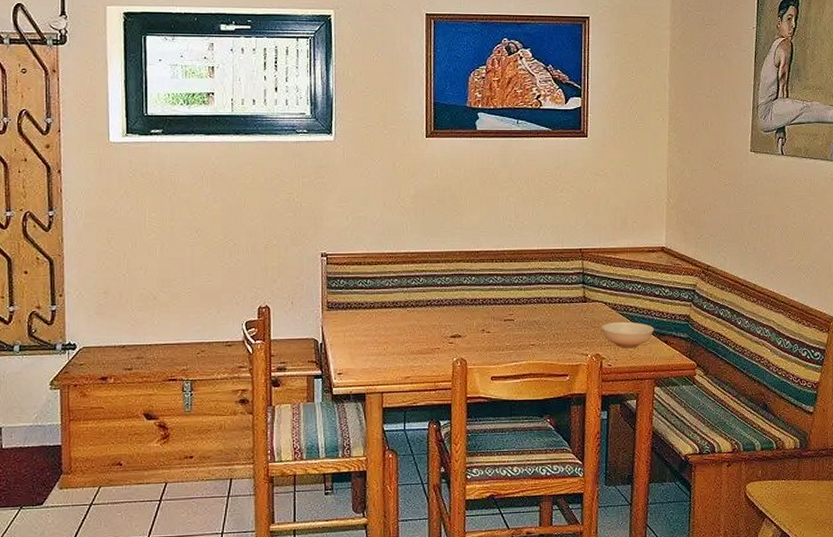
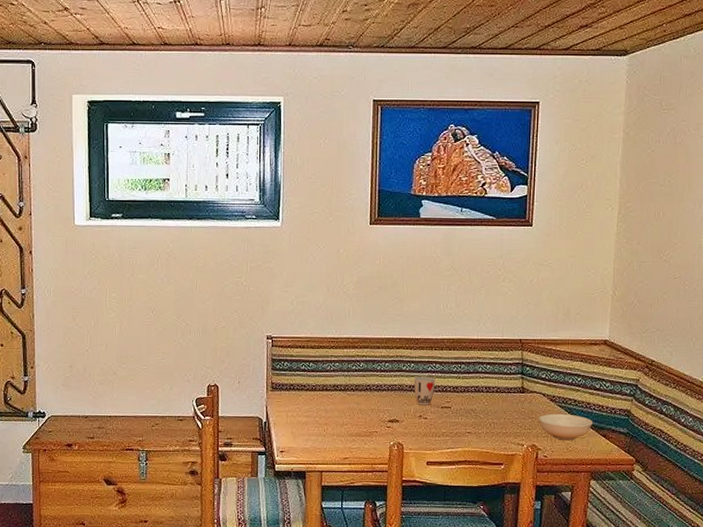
cup: none [475,289,498,319] -> present [413,376,436,406]

